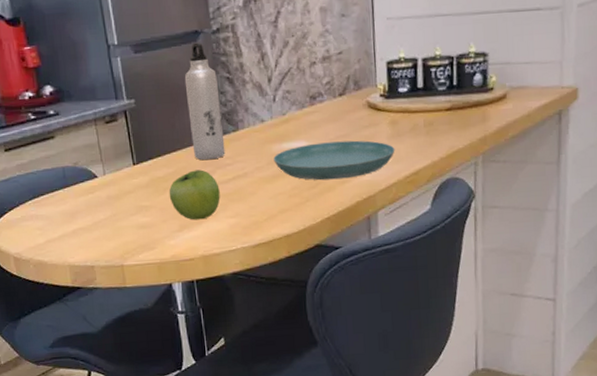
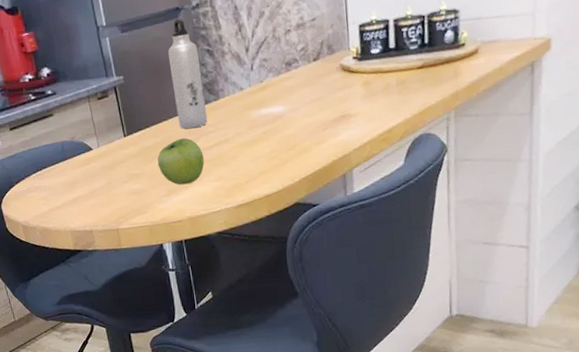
saucer: present [273,140,395,180] -> none [252,102,369,143]

